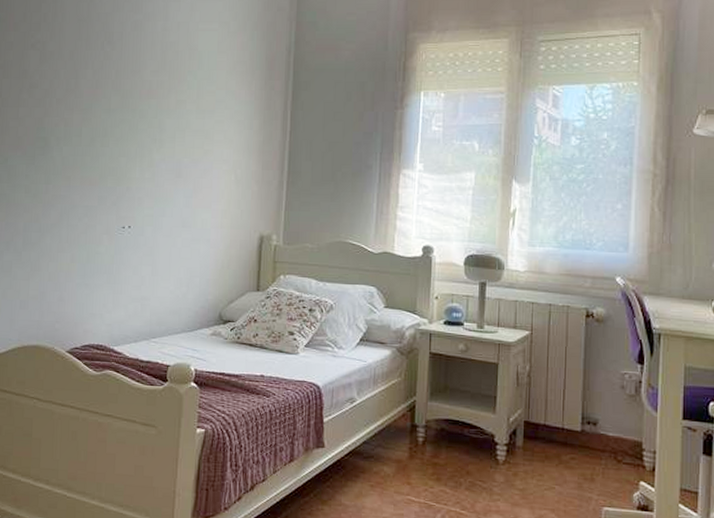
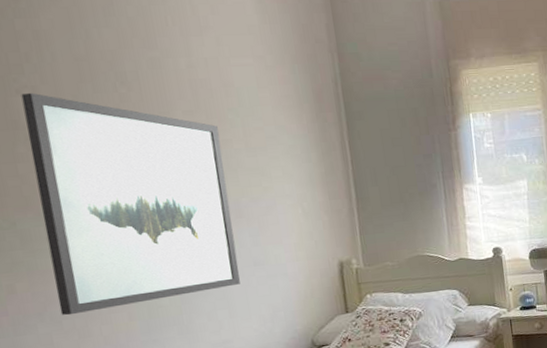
wall art: none [22,47,176,248] -> present [21,92,240,316]

